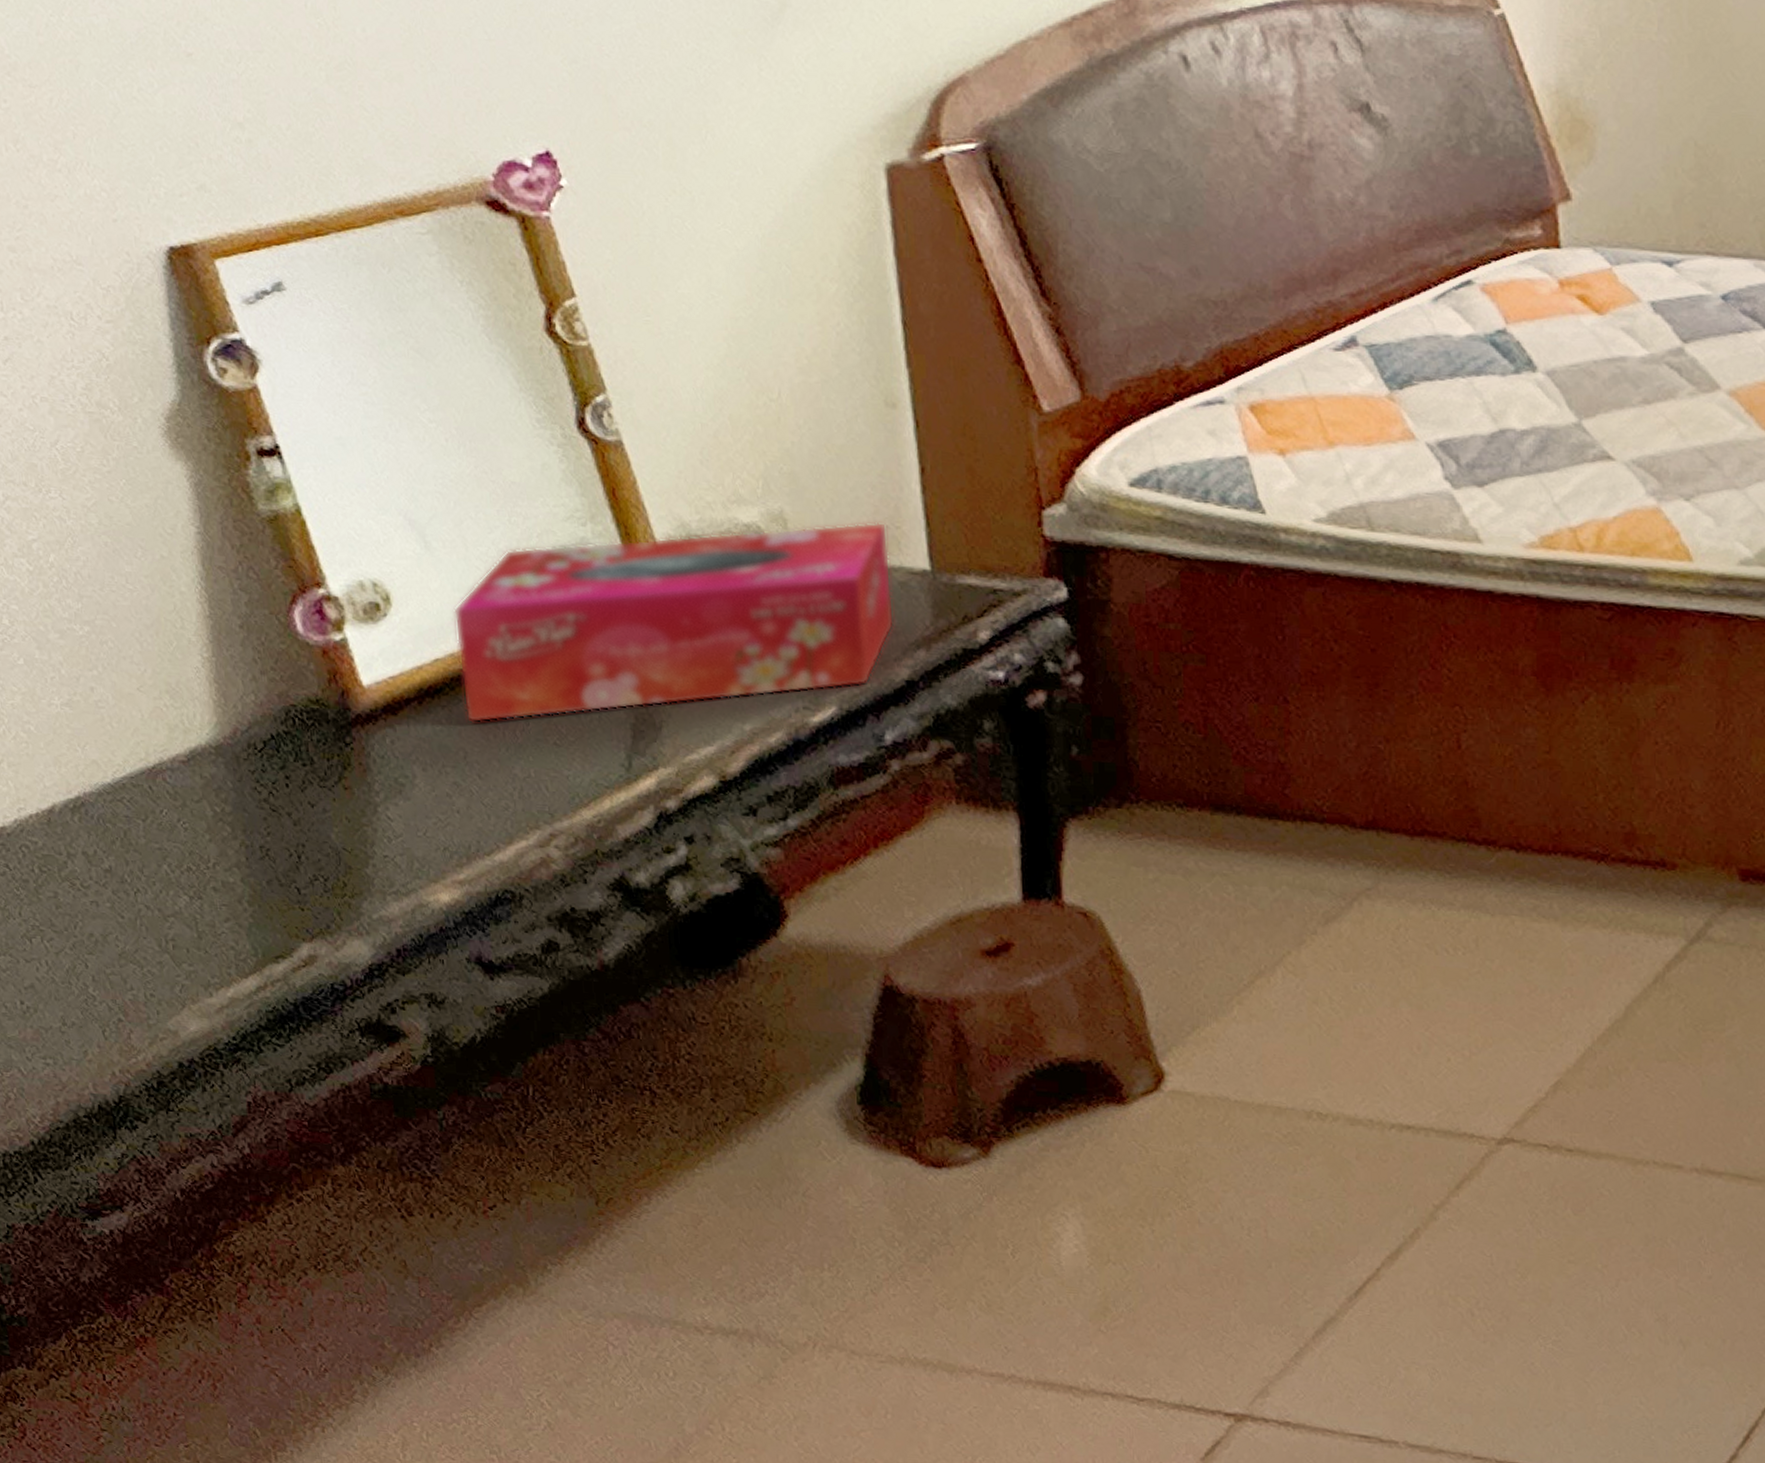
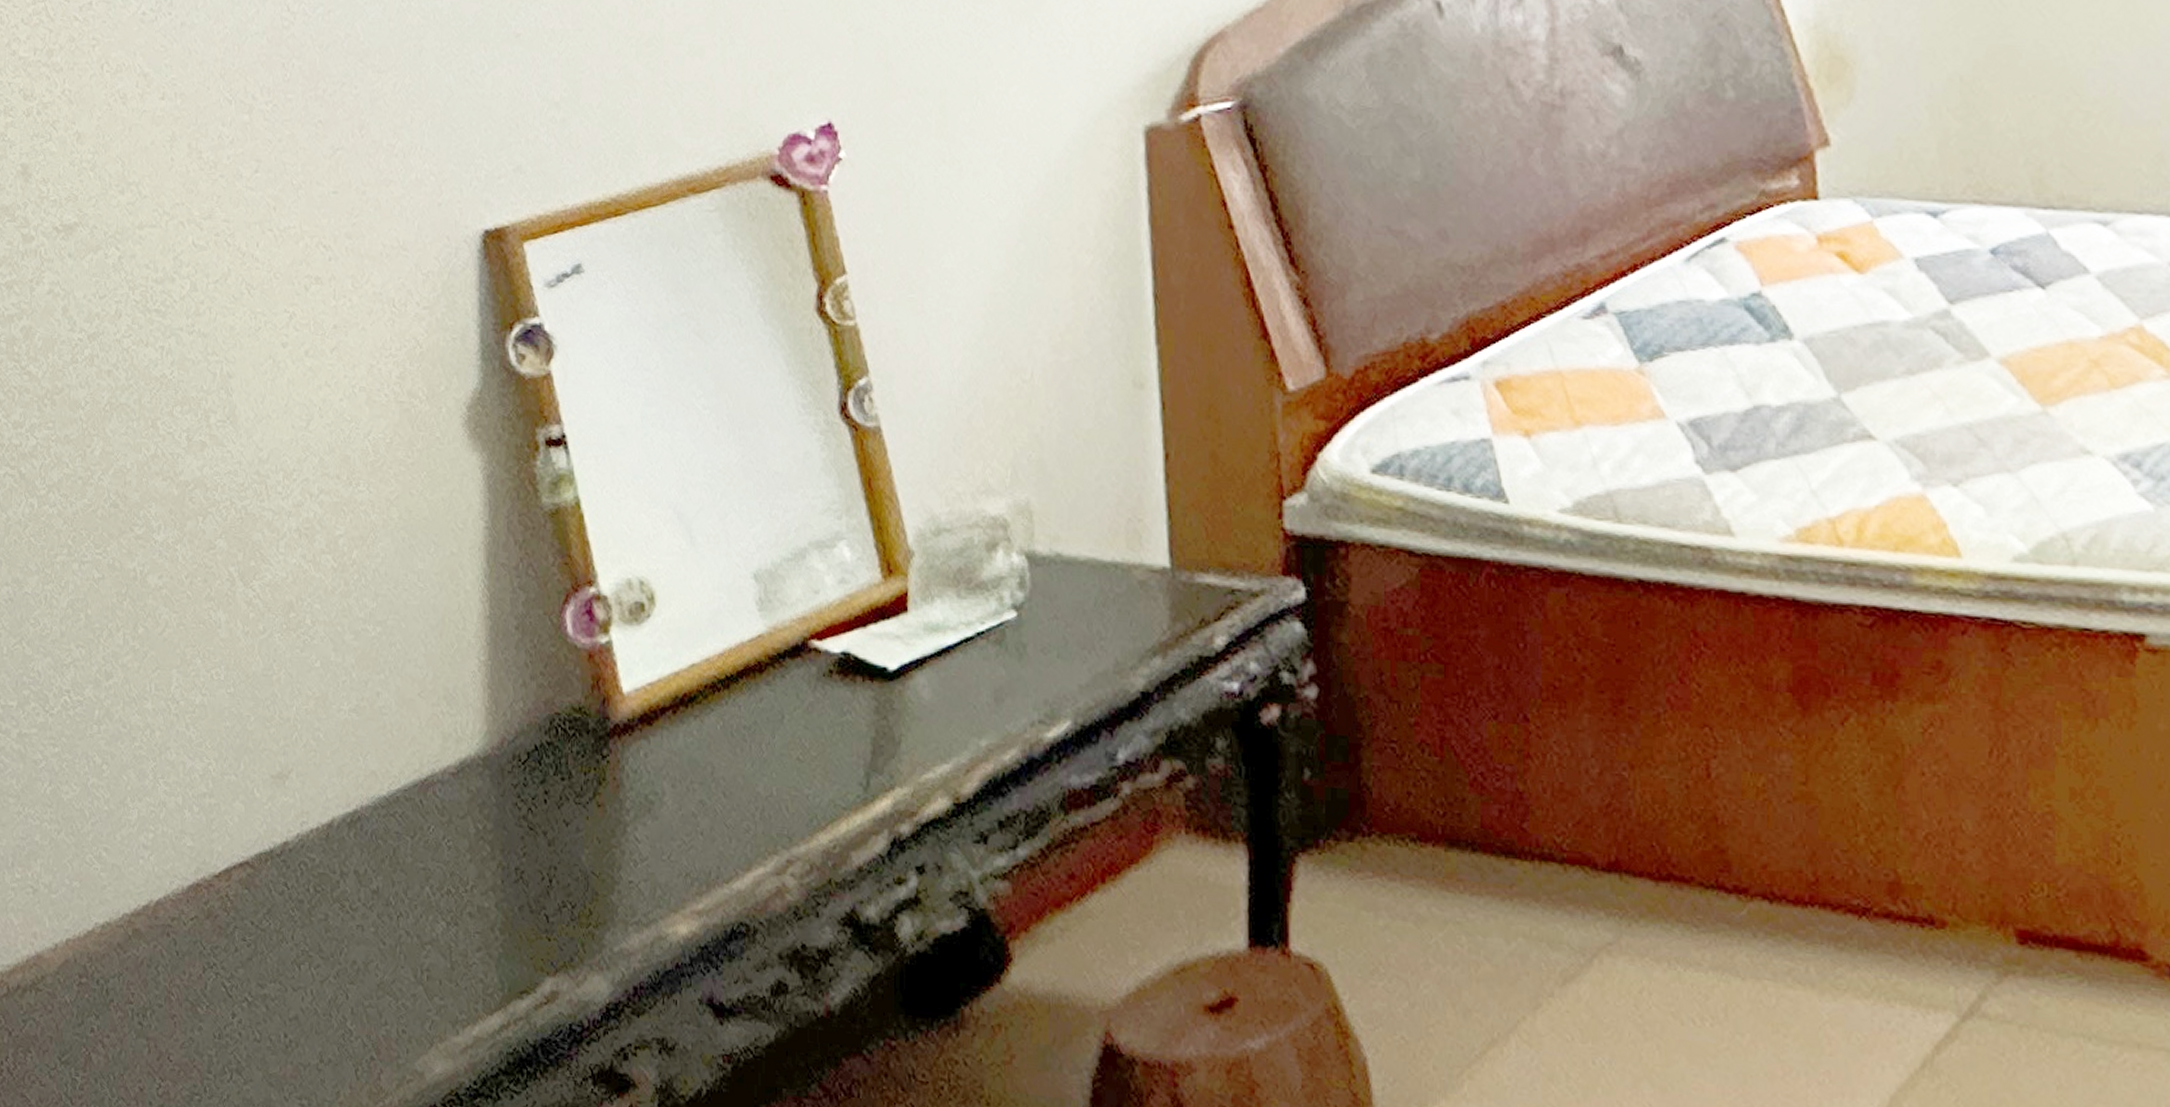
tissue box: present [454,521,895,723] -> none [712,513,1133,735]

